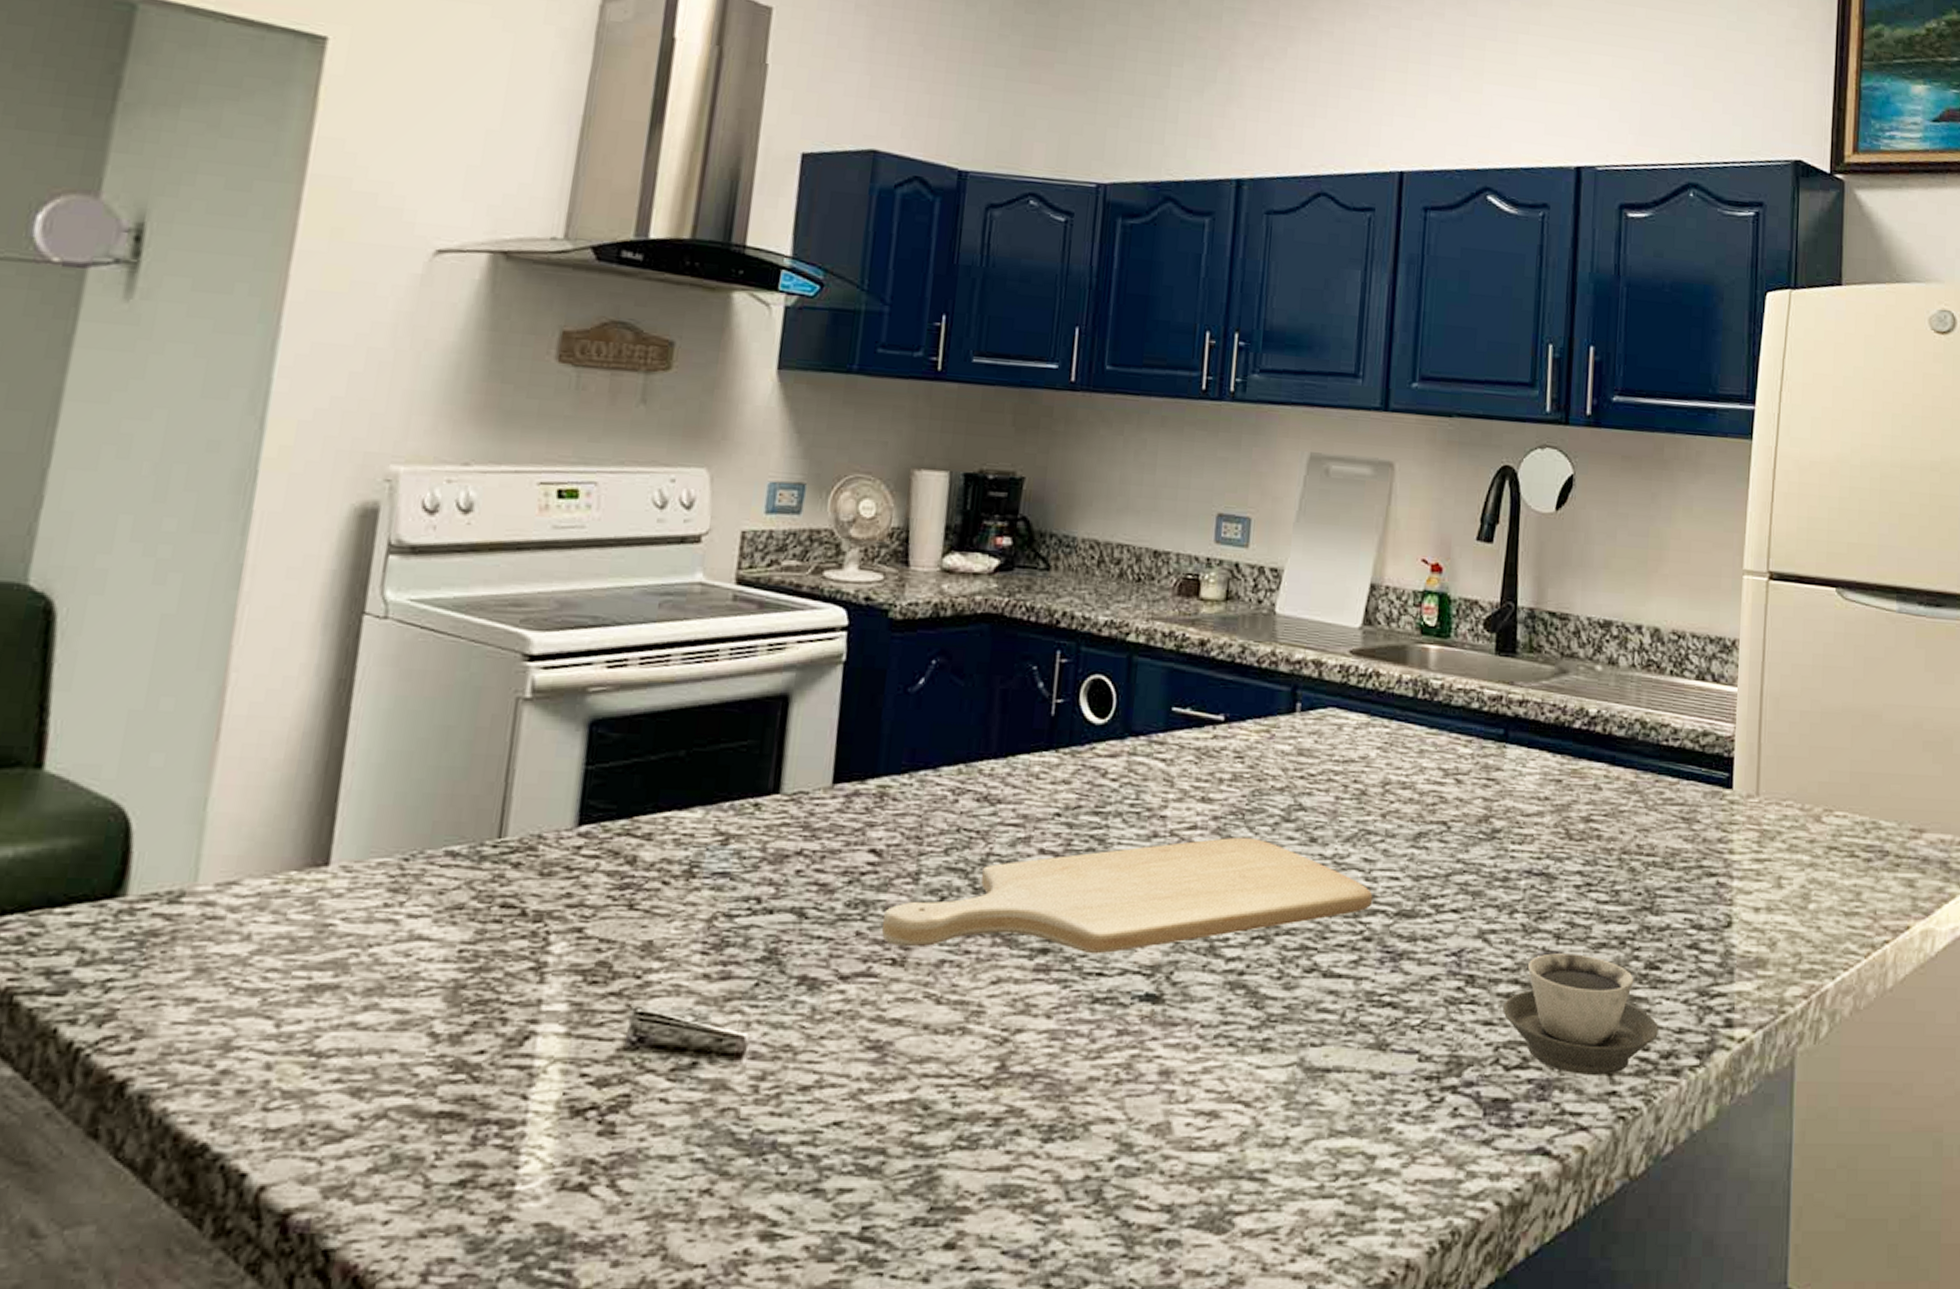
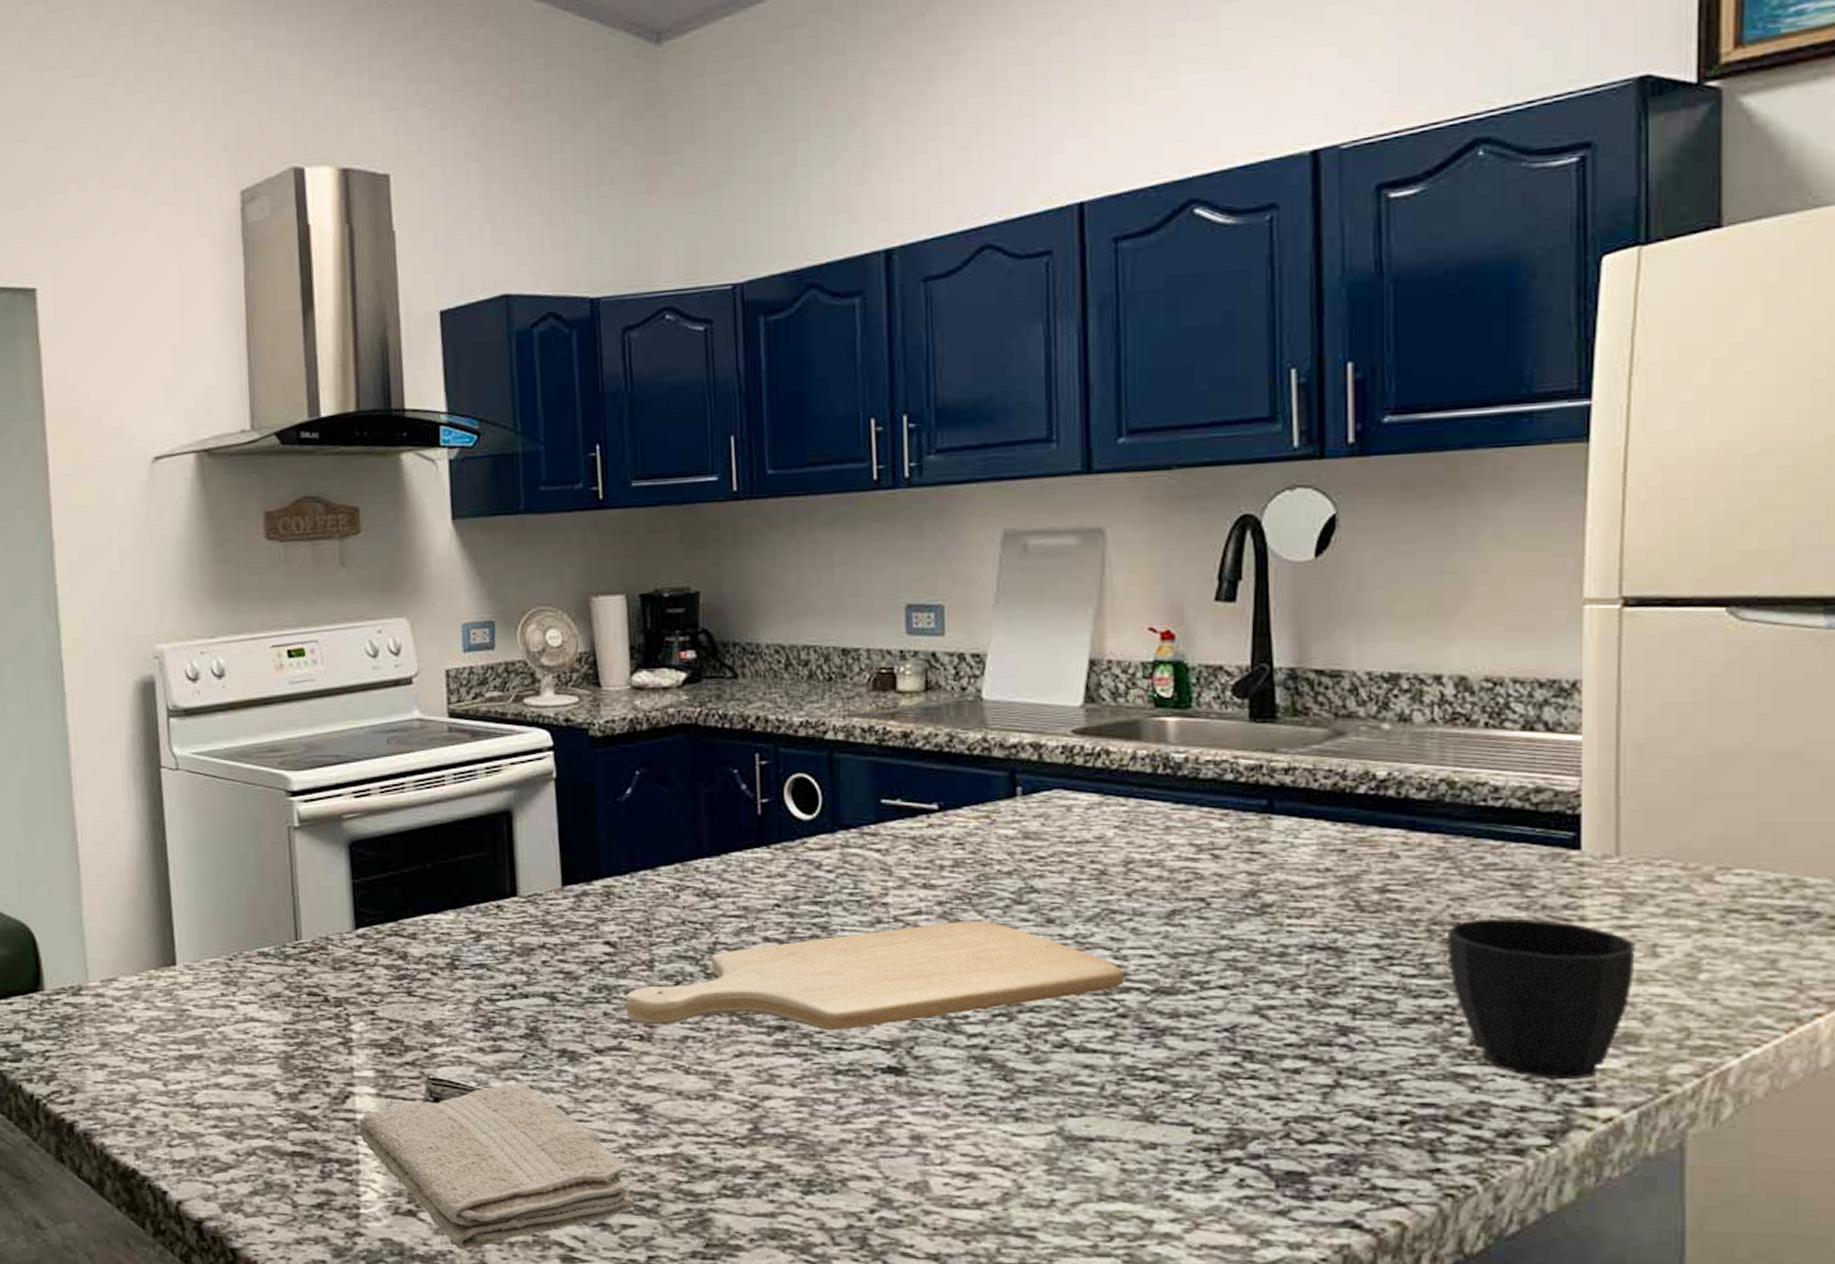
washcloth: none [530,1018,856,1233] -> present [357,1083,634,1250]
cup: present [1503,953,1658,1075] -> none [1291,1029,1492,1152]
cup: none [1632,850,1767,1002] -> present [1448,919,1636,1080]

